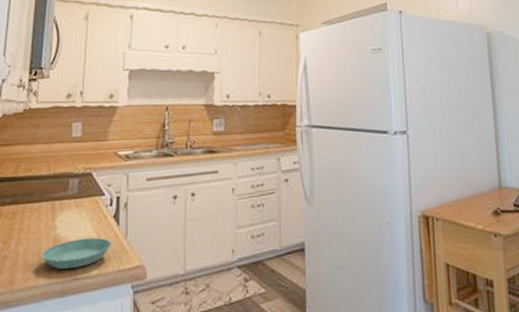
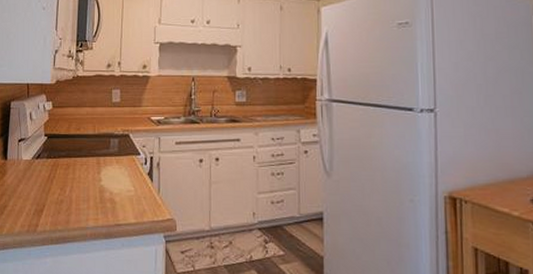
saucer: present [41,237,112,269] -> none [90,190,147,216]

